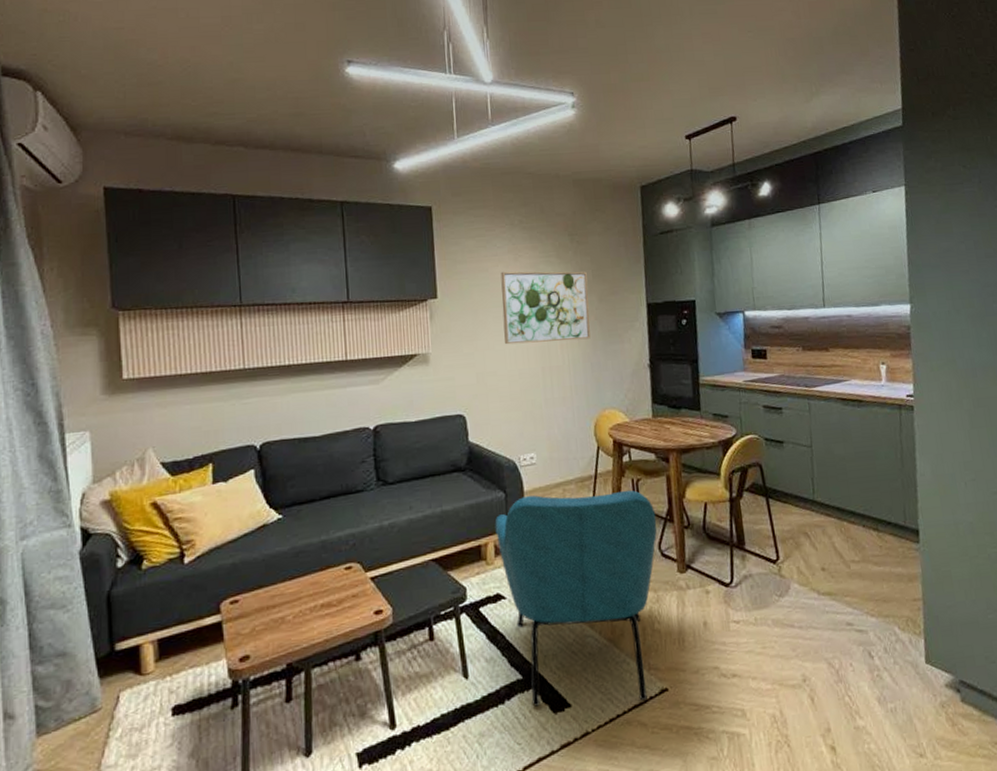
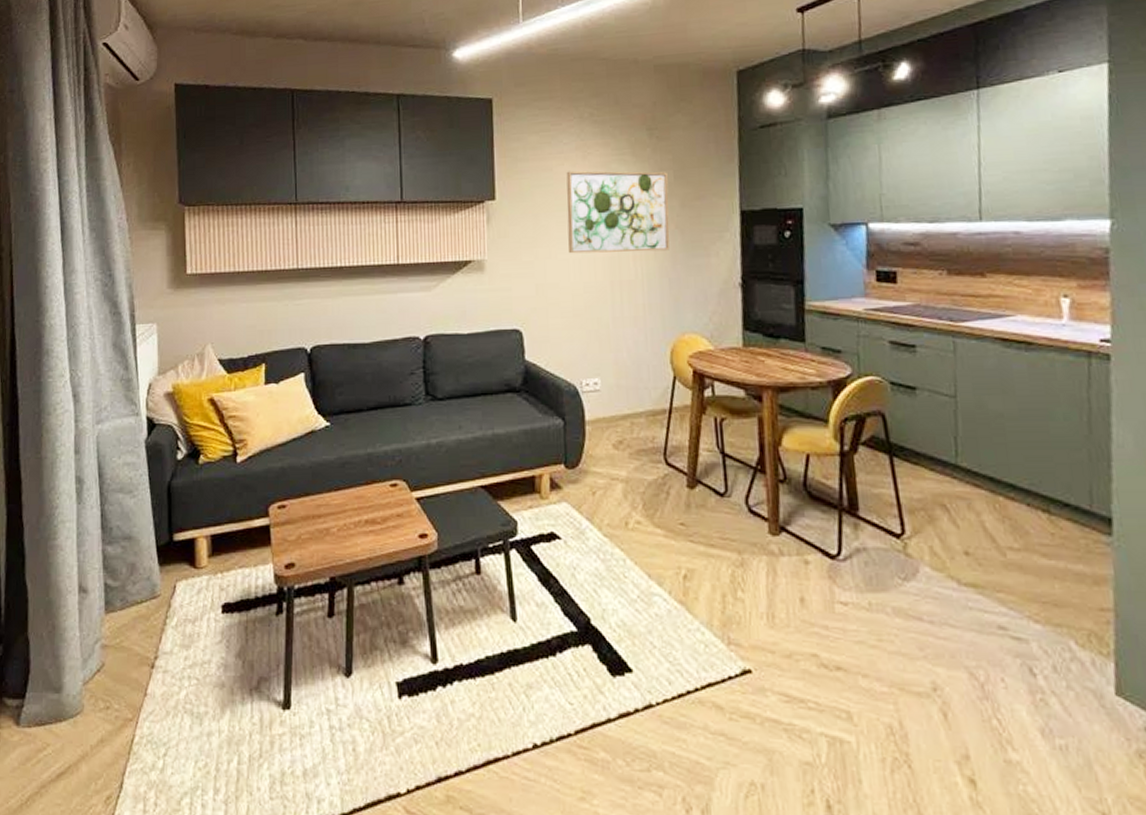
armchair: present [494,490,657,707] -> none [551,427,745,680]

